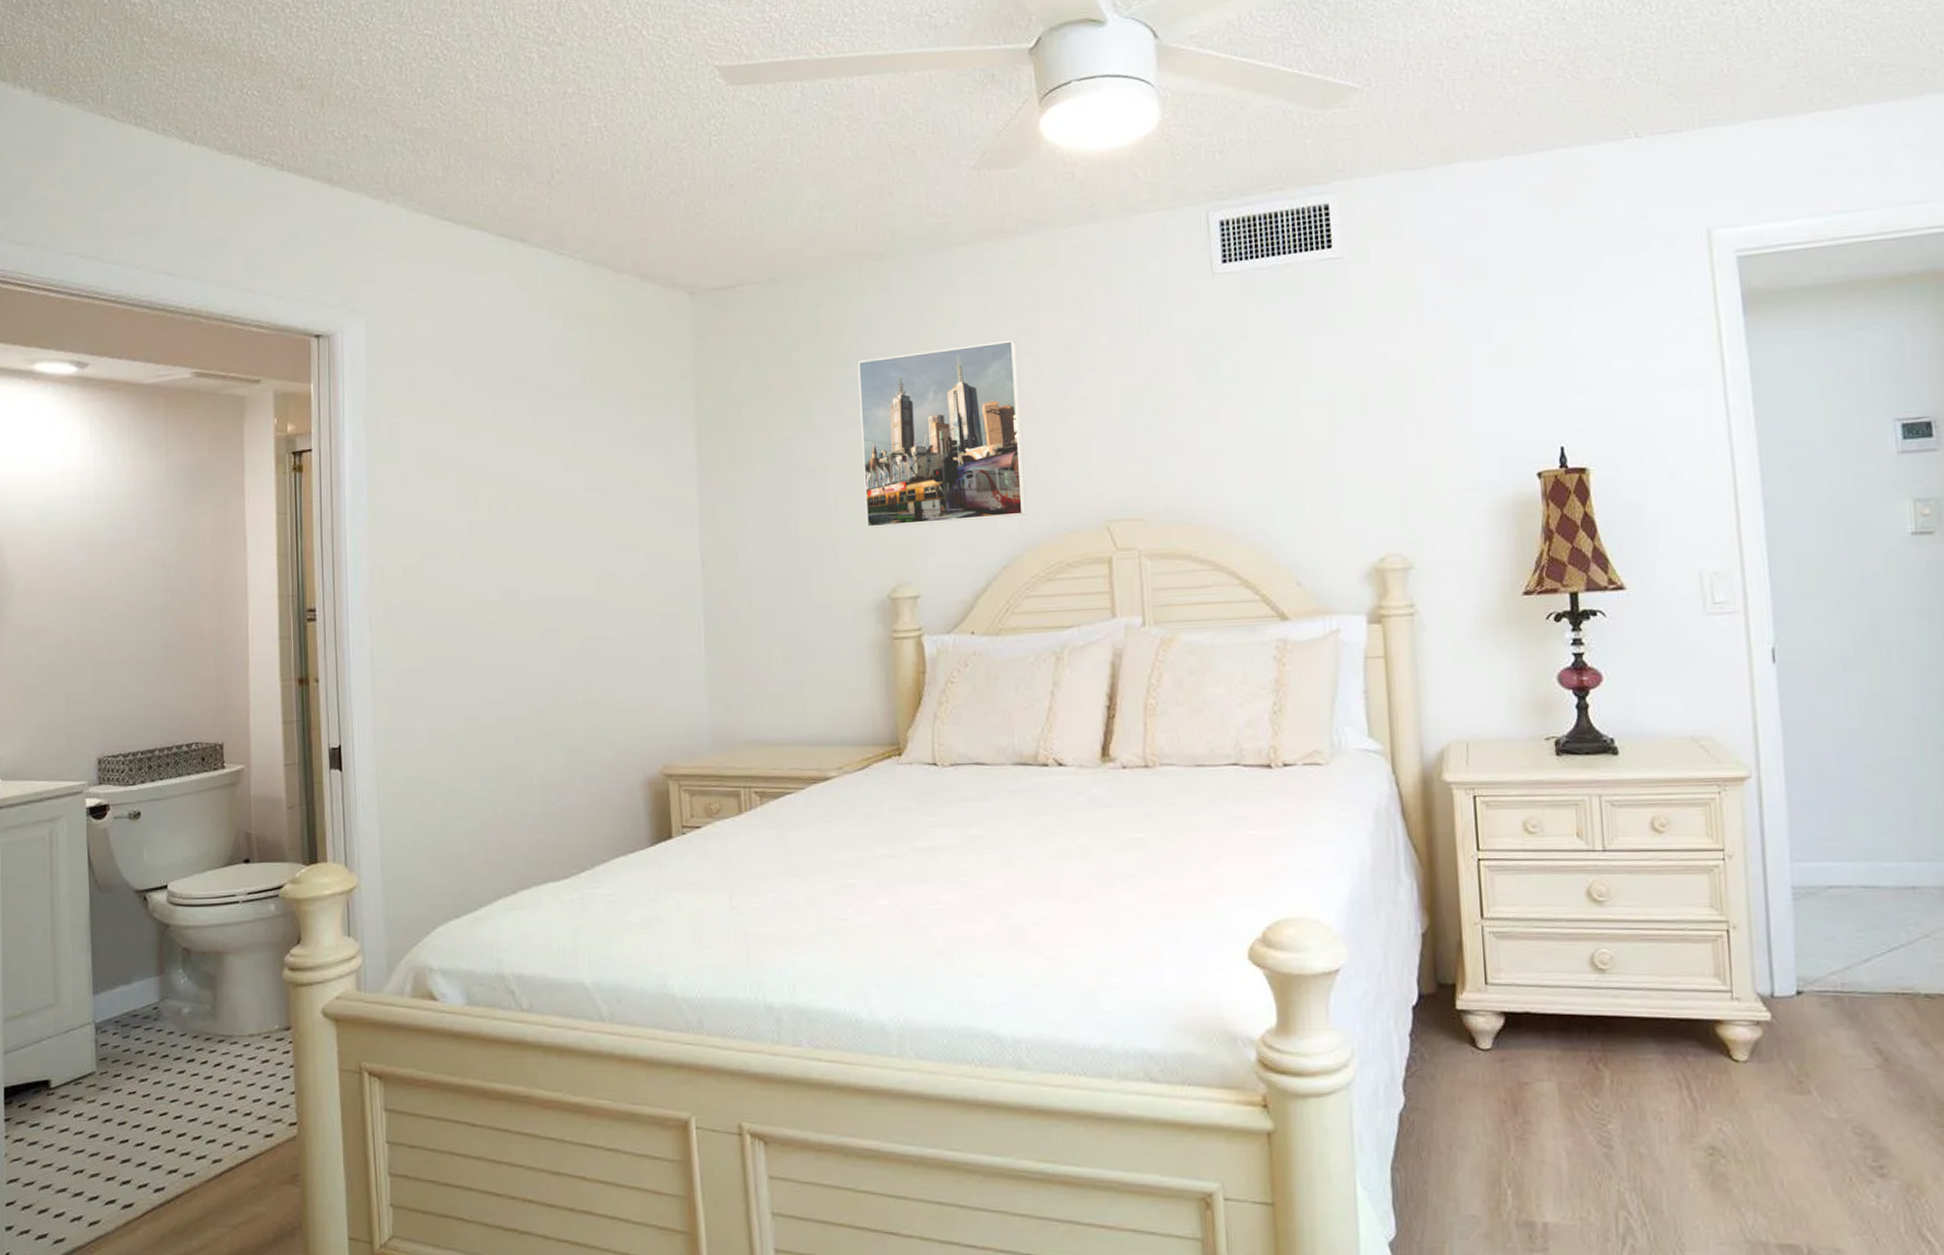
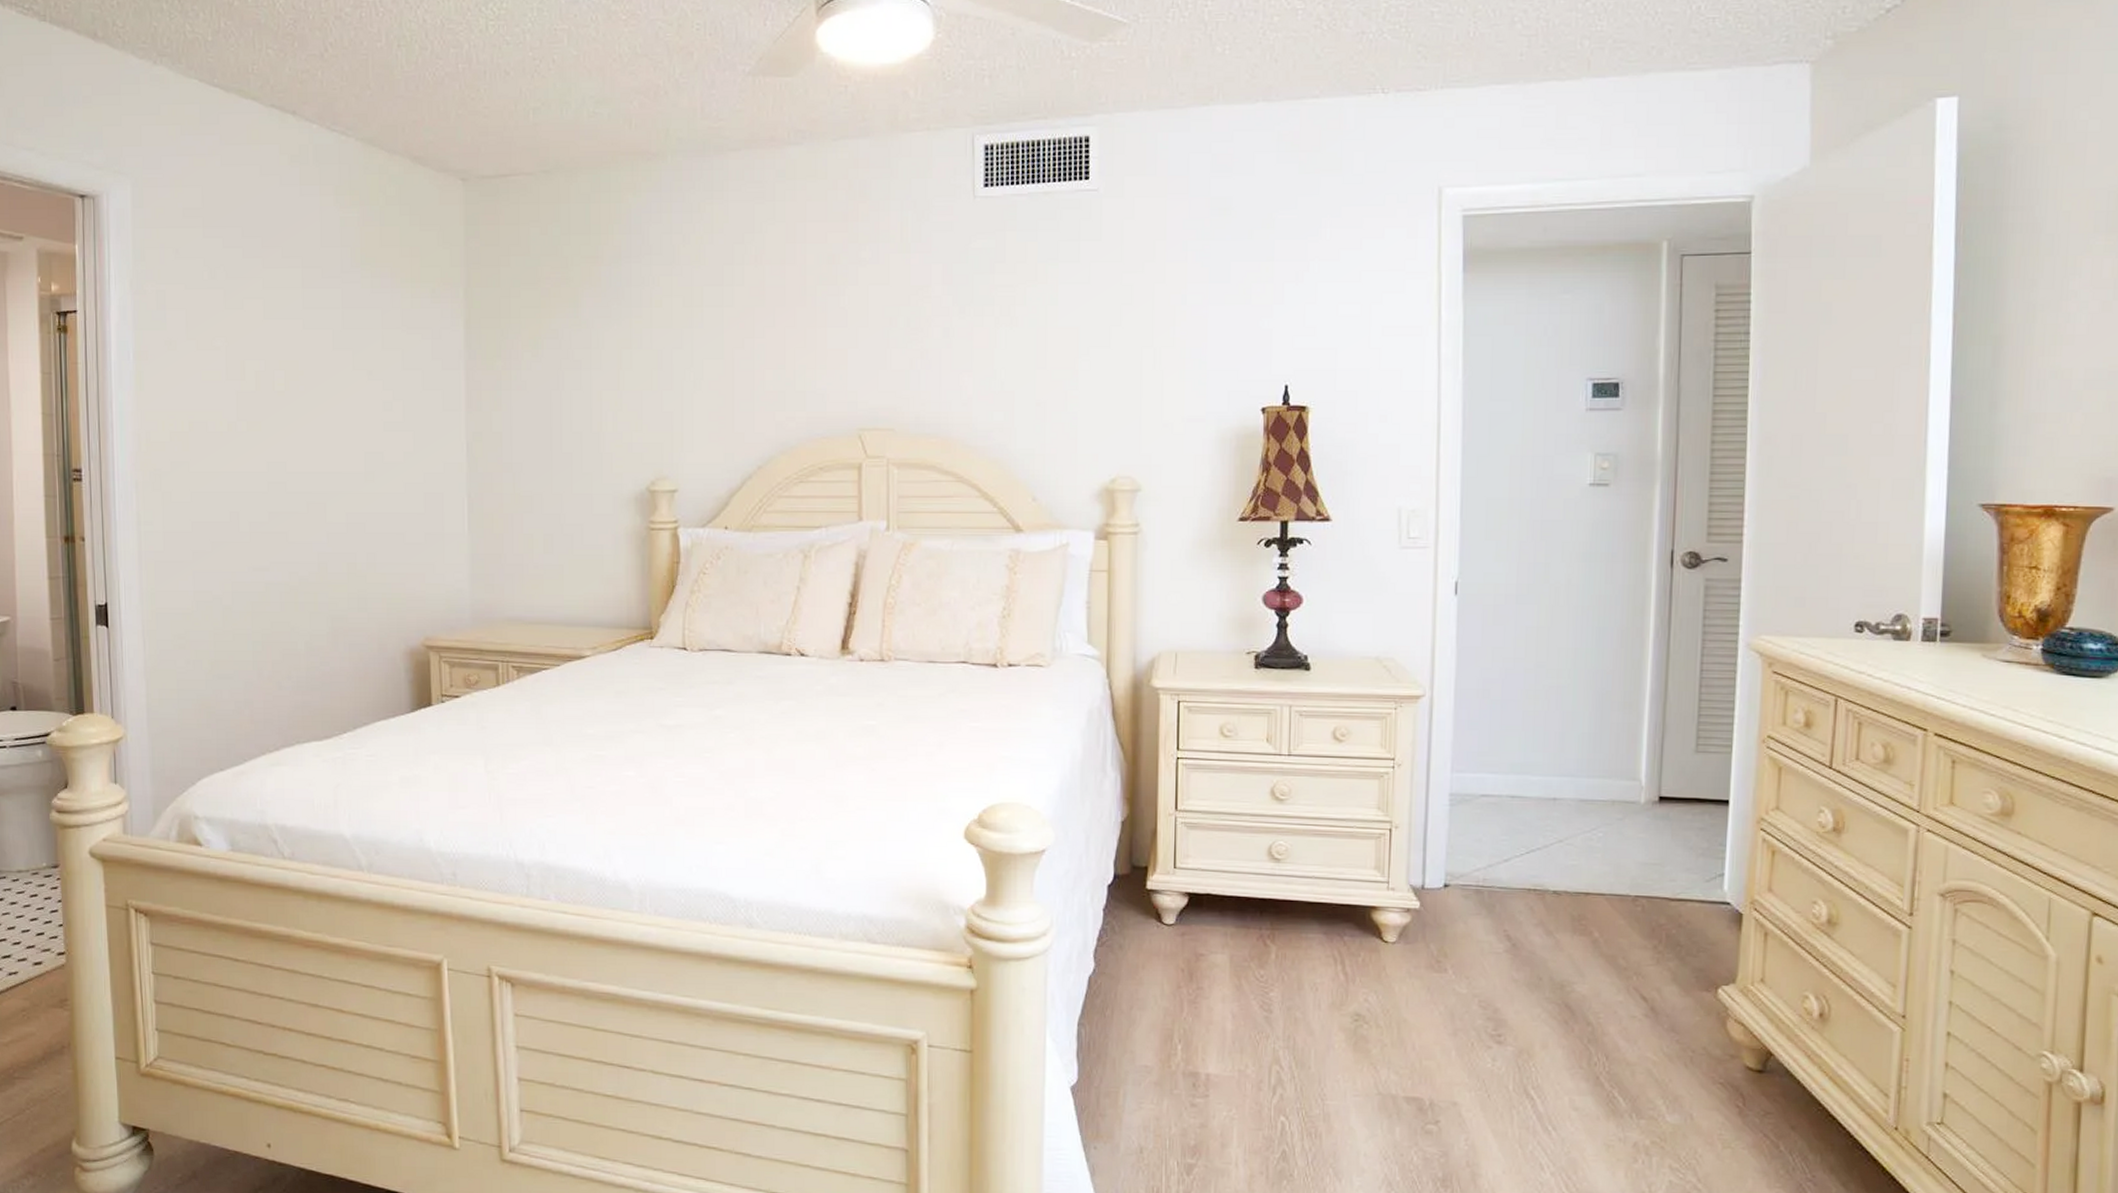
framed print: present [858,340,1026,529] -> none [626,248,783,423]

